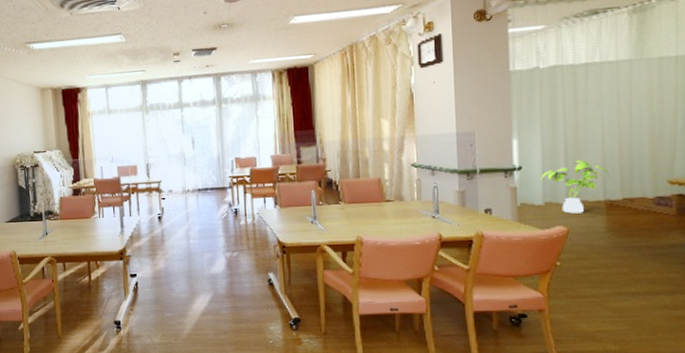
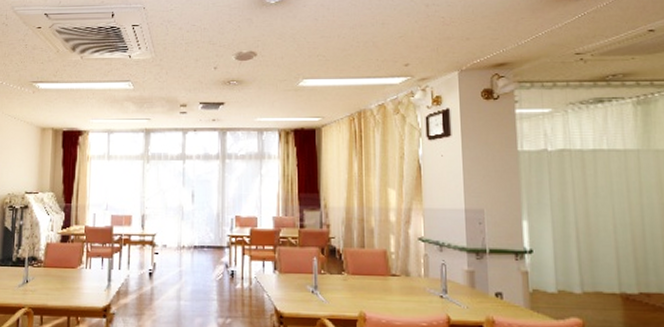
house plant: present [541,159,609,214] -> none [553,247,624,305]

